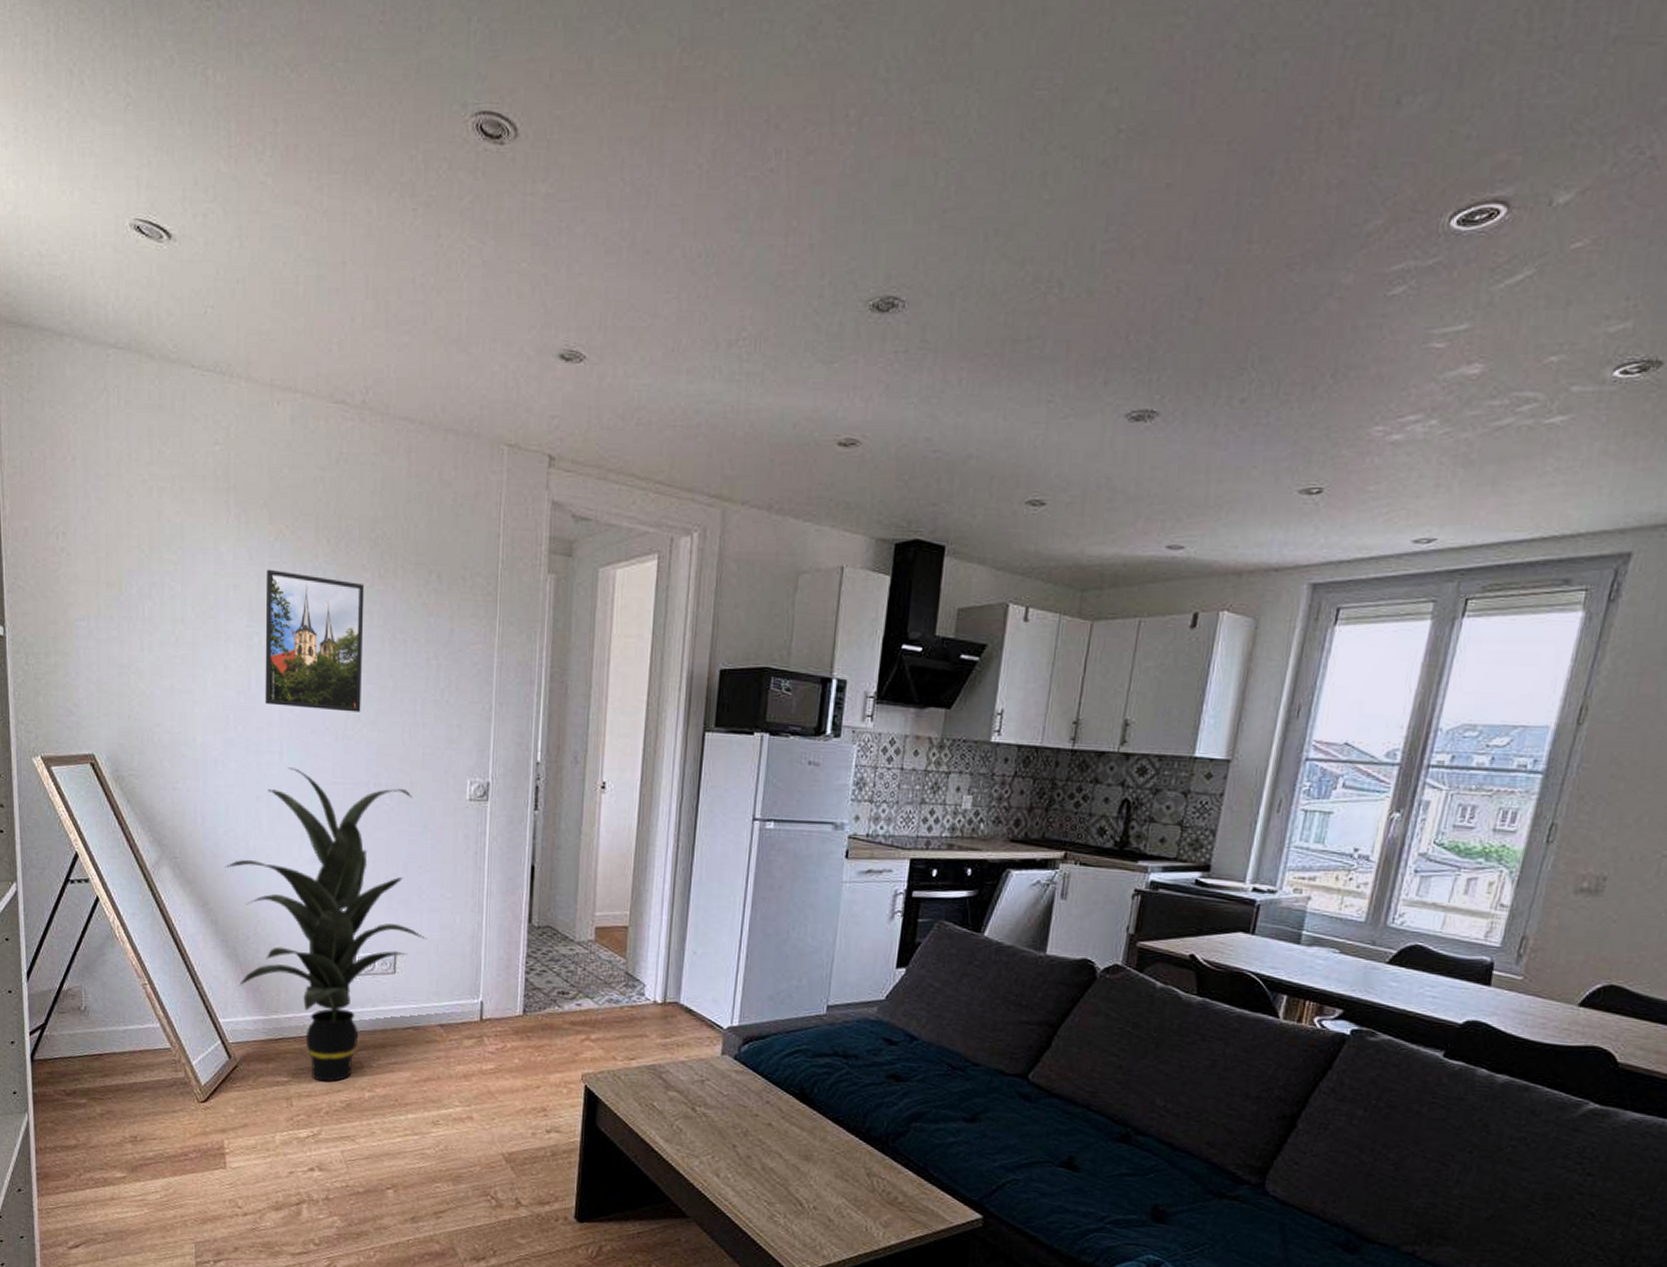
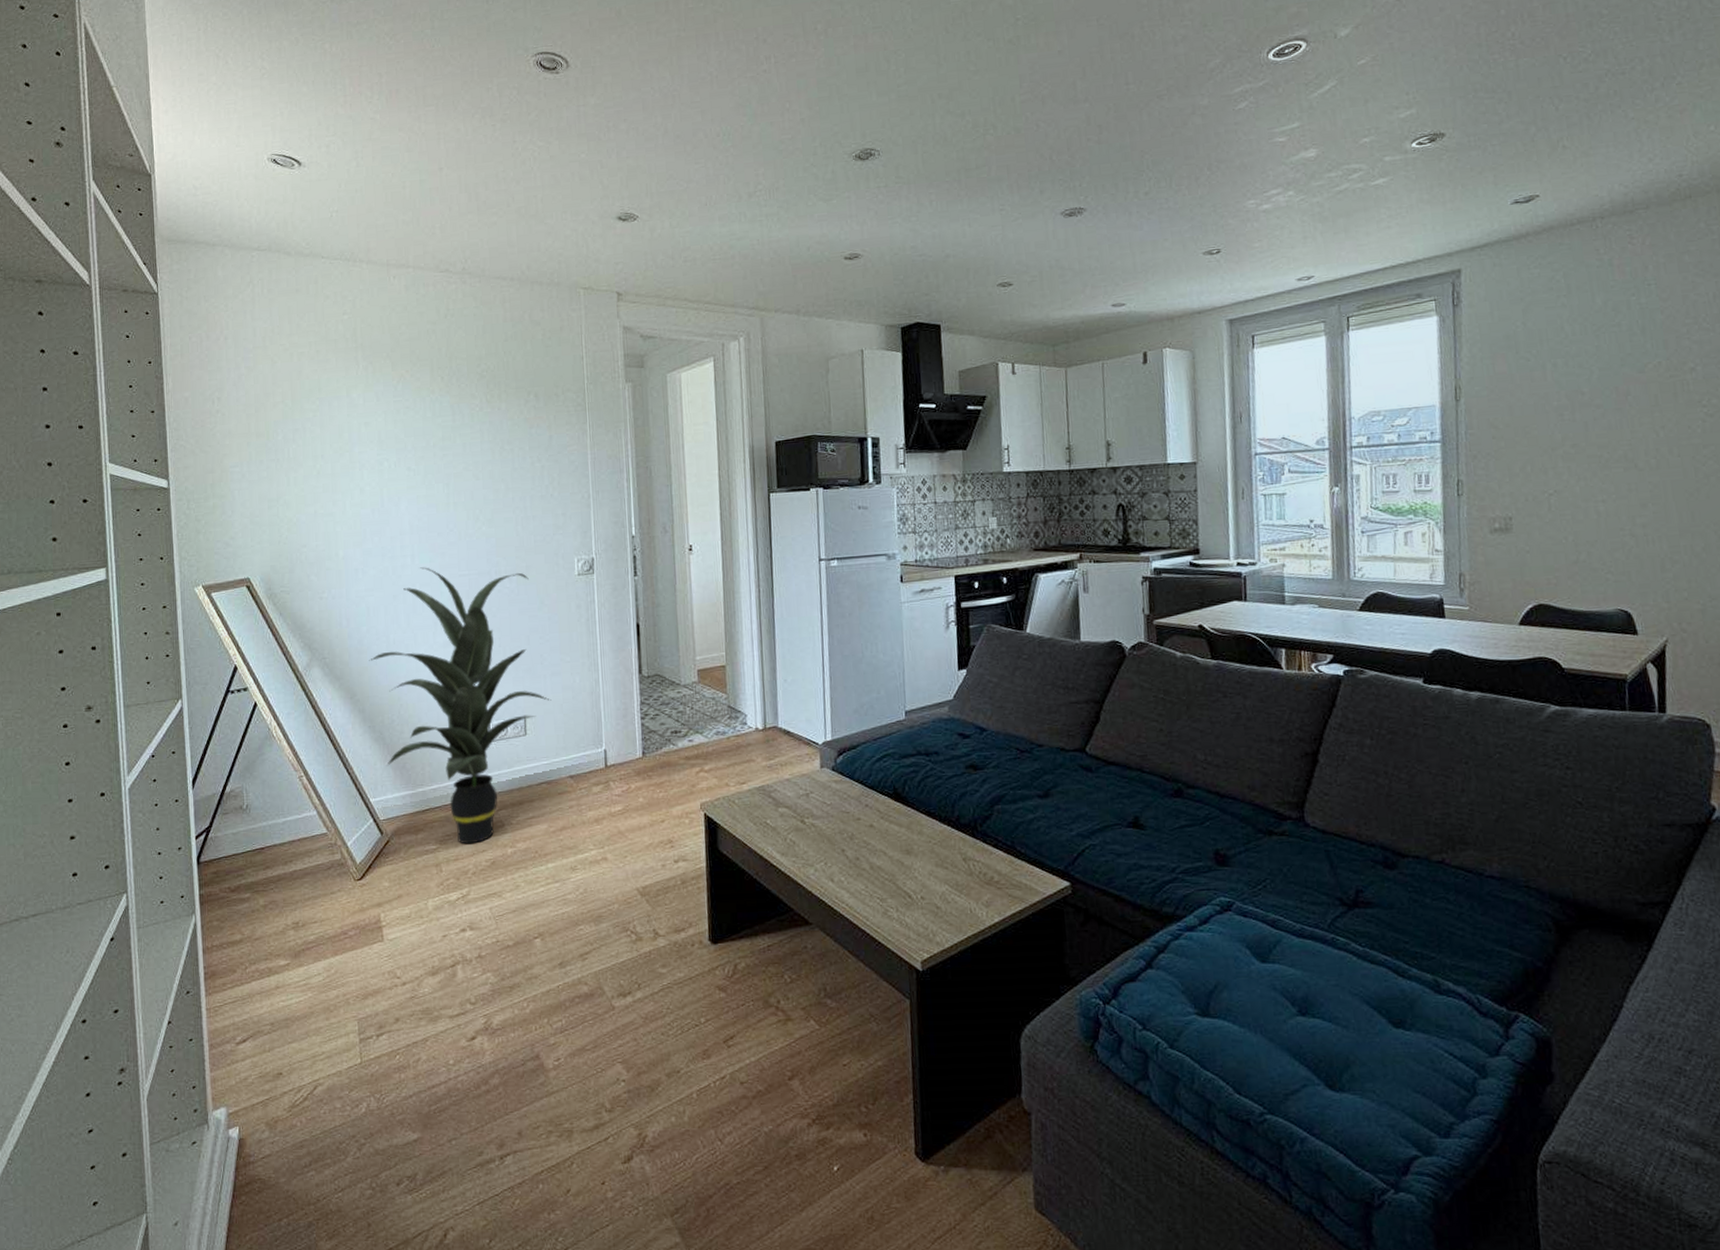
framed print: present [265,569,365,712] -> none [392,406,479,517]

